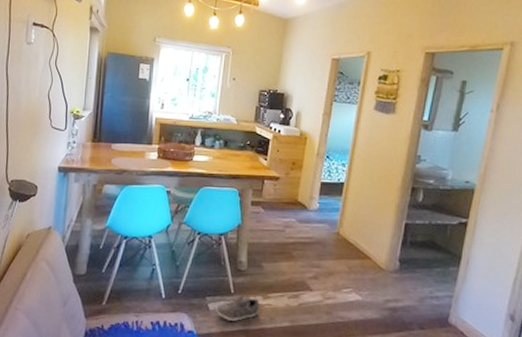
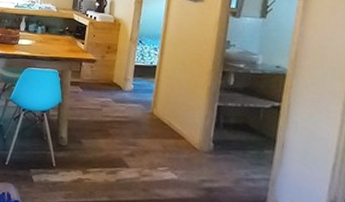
shoe: present [216,294,260,321] -> none [39,167,80,193]

